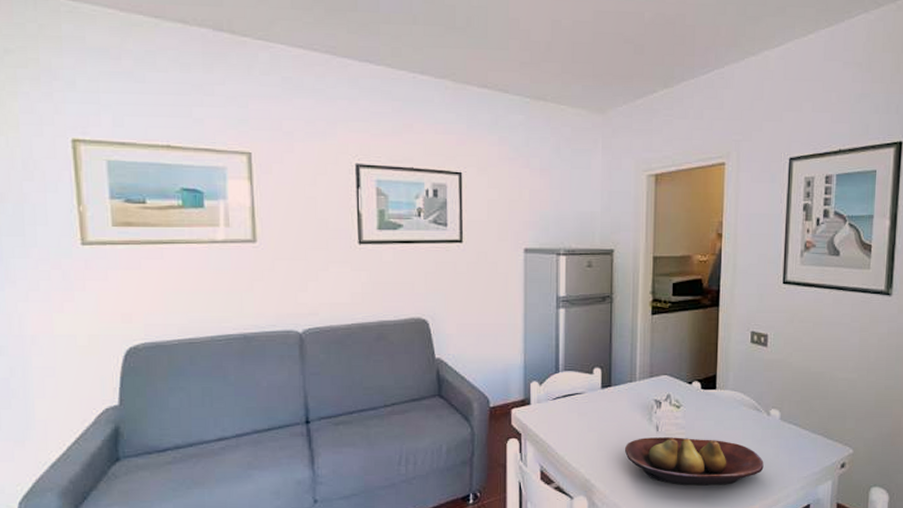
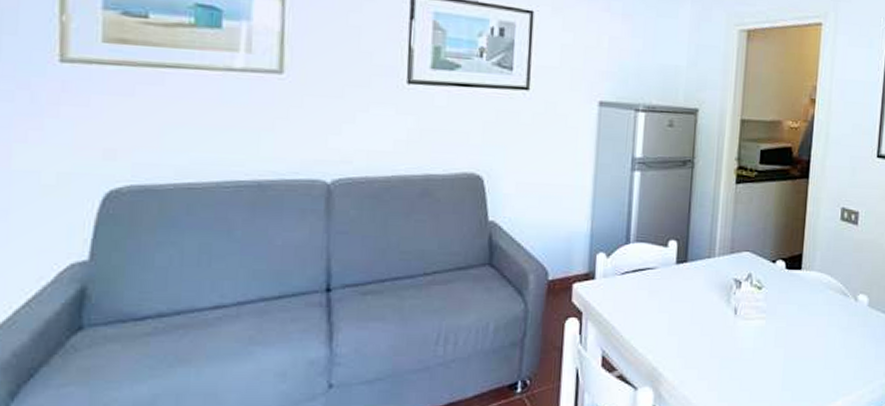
fruit bowl: present [624,437,764,486] -> none [698,321,849,378]

